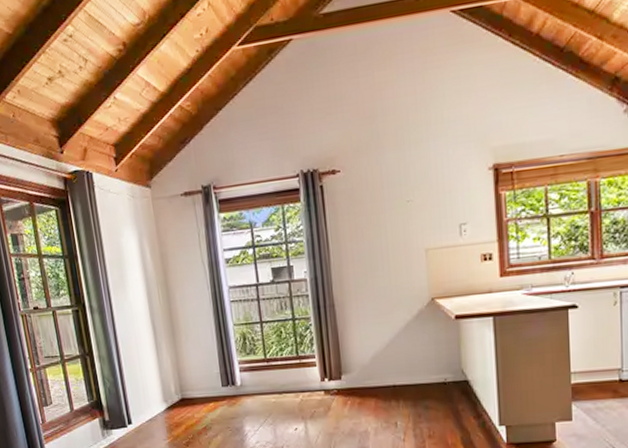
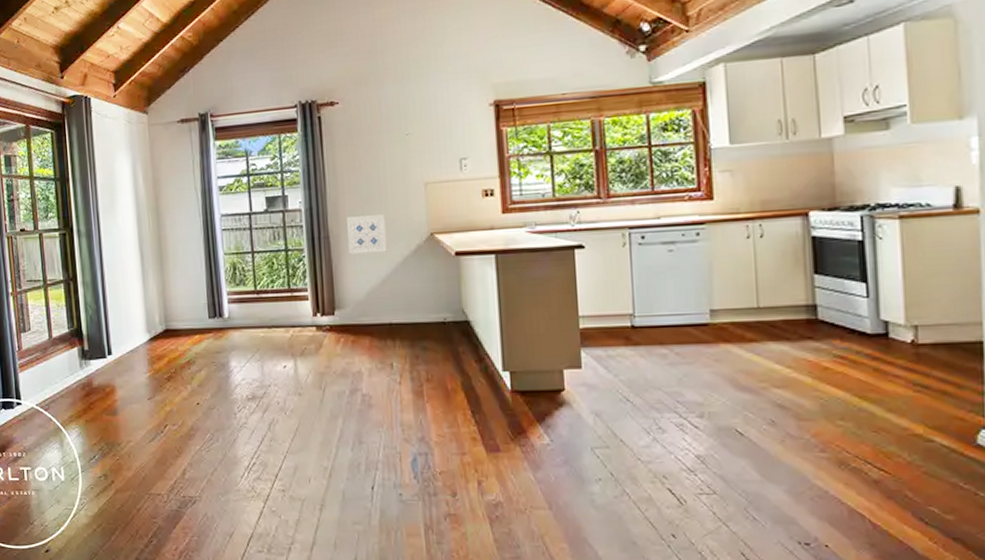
wall art: none [351,281,390,321] -> present [347,214,387,254]

